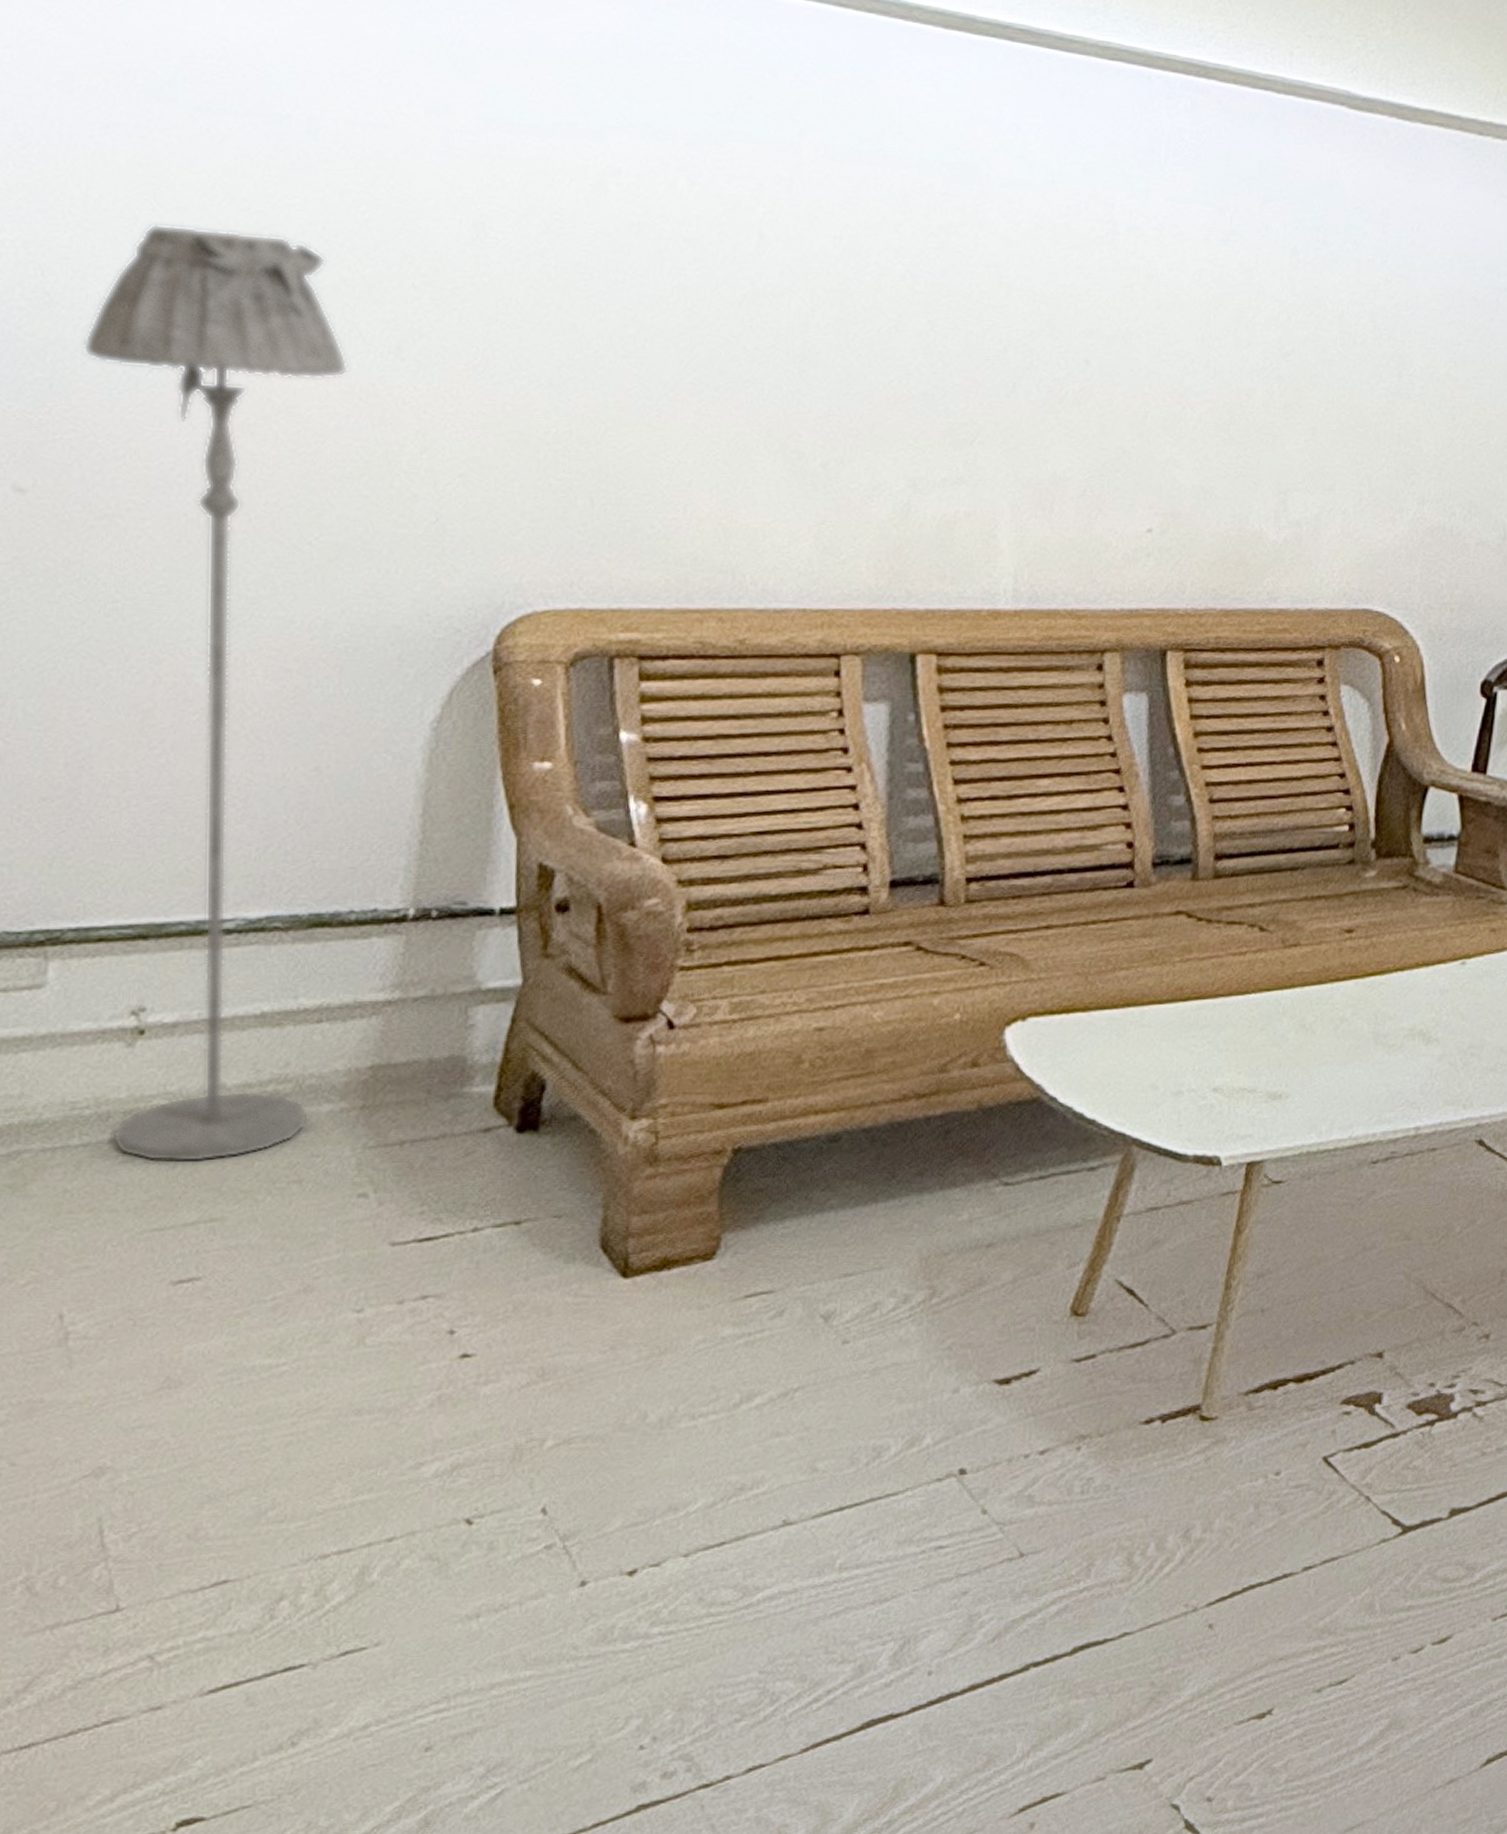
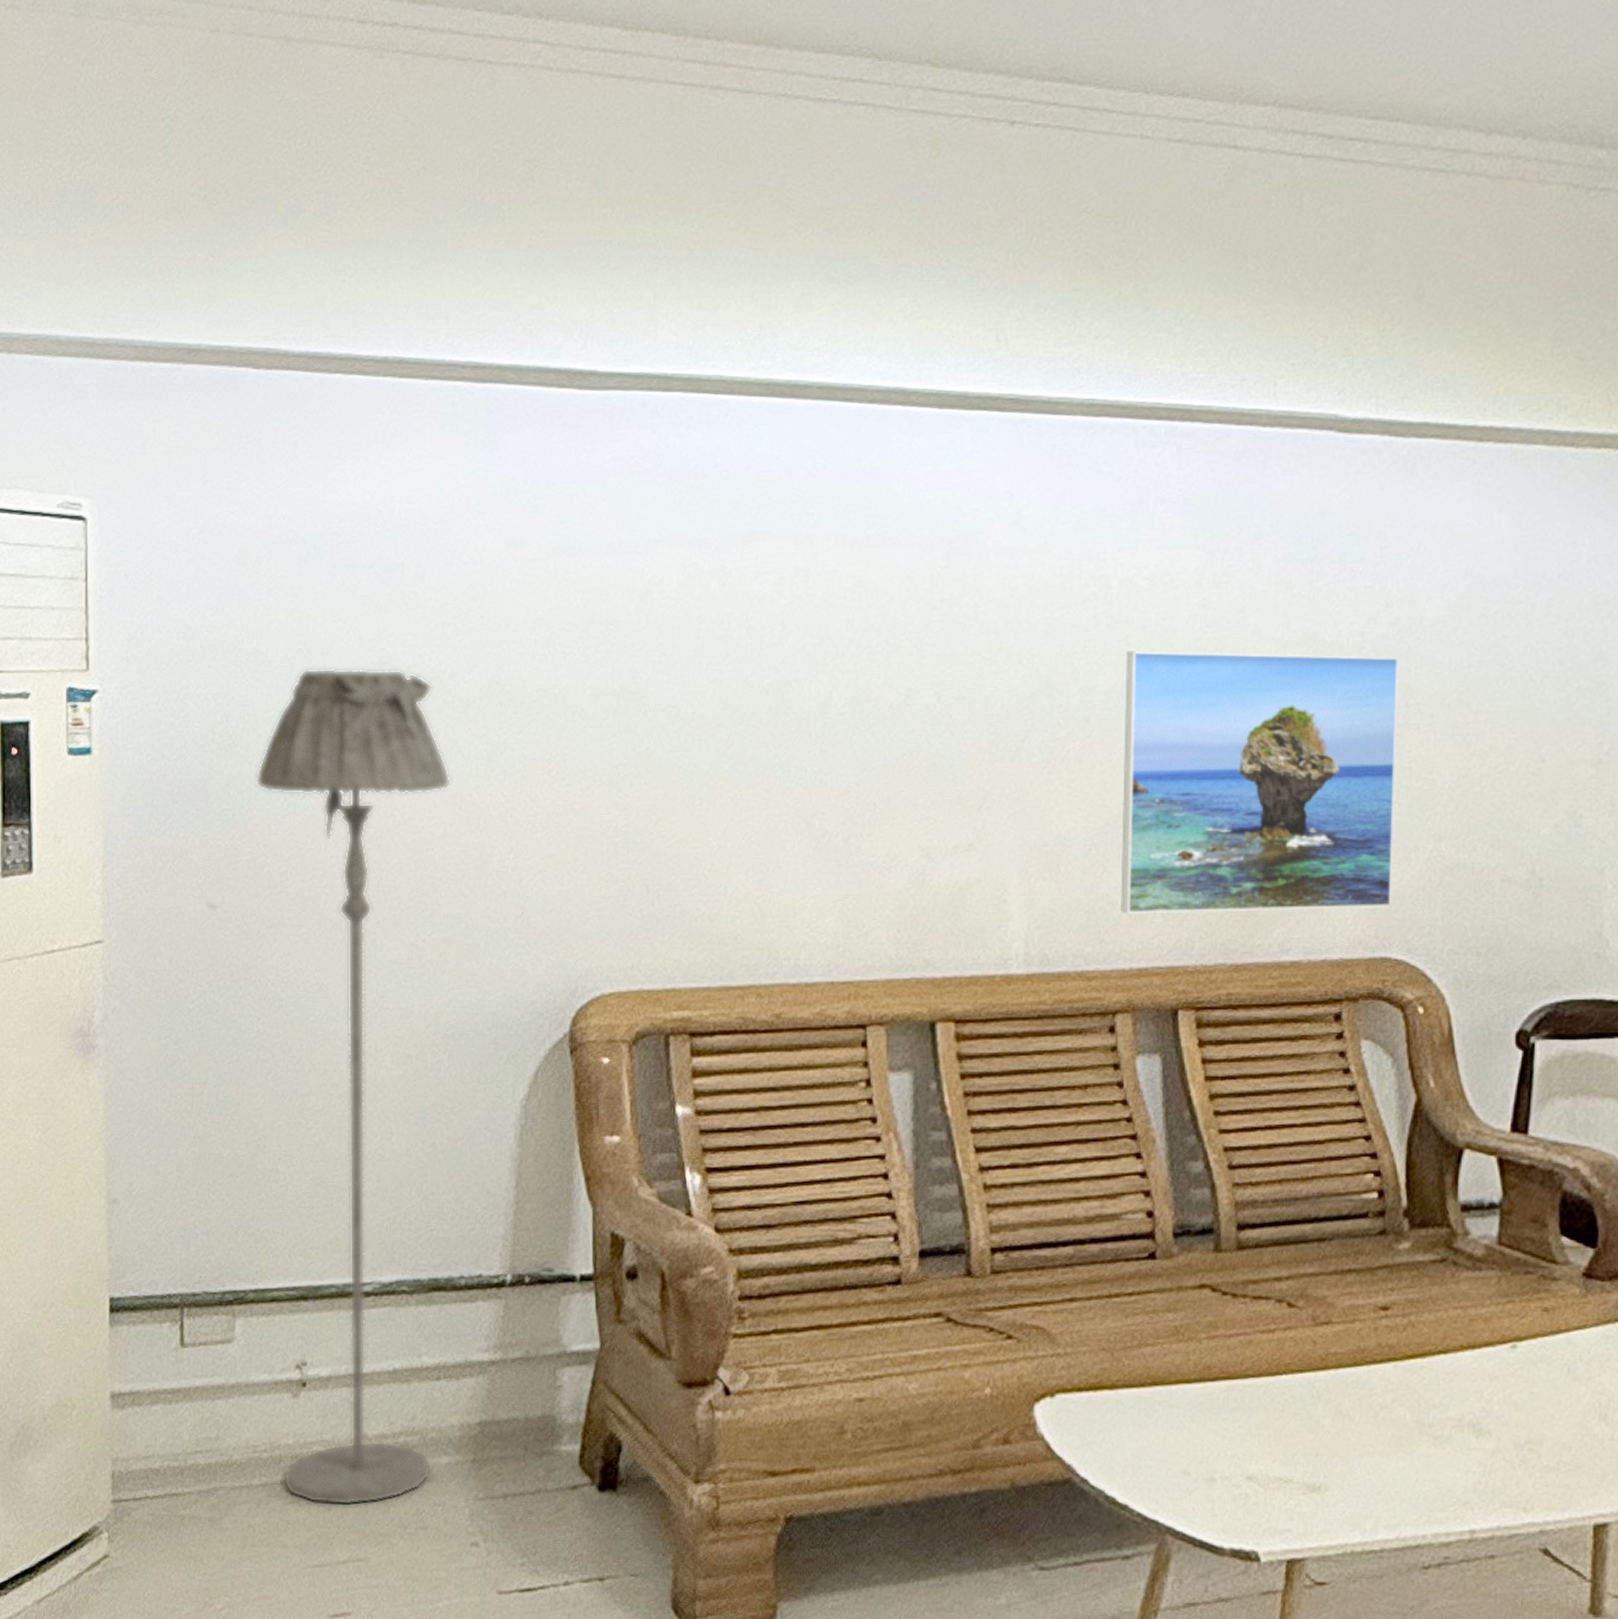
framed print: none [1114,298,1395,563] -> present [1121,650,1399,914]

